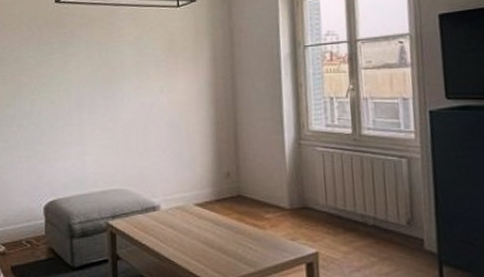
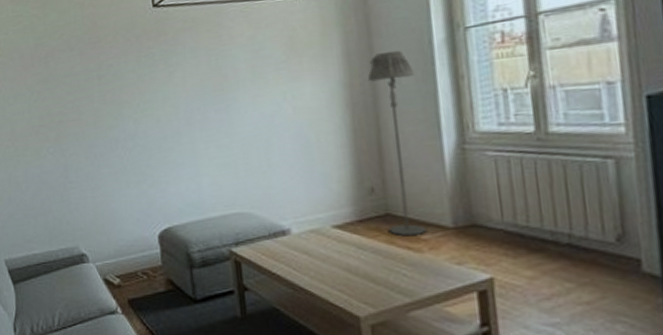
floor lamp: none [229,59,269,215] -> present [367,50,426,236]

